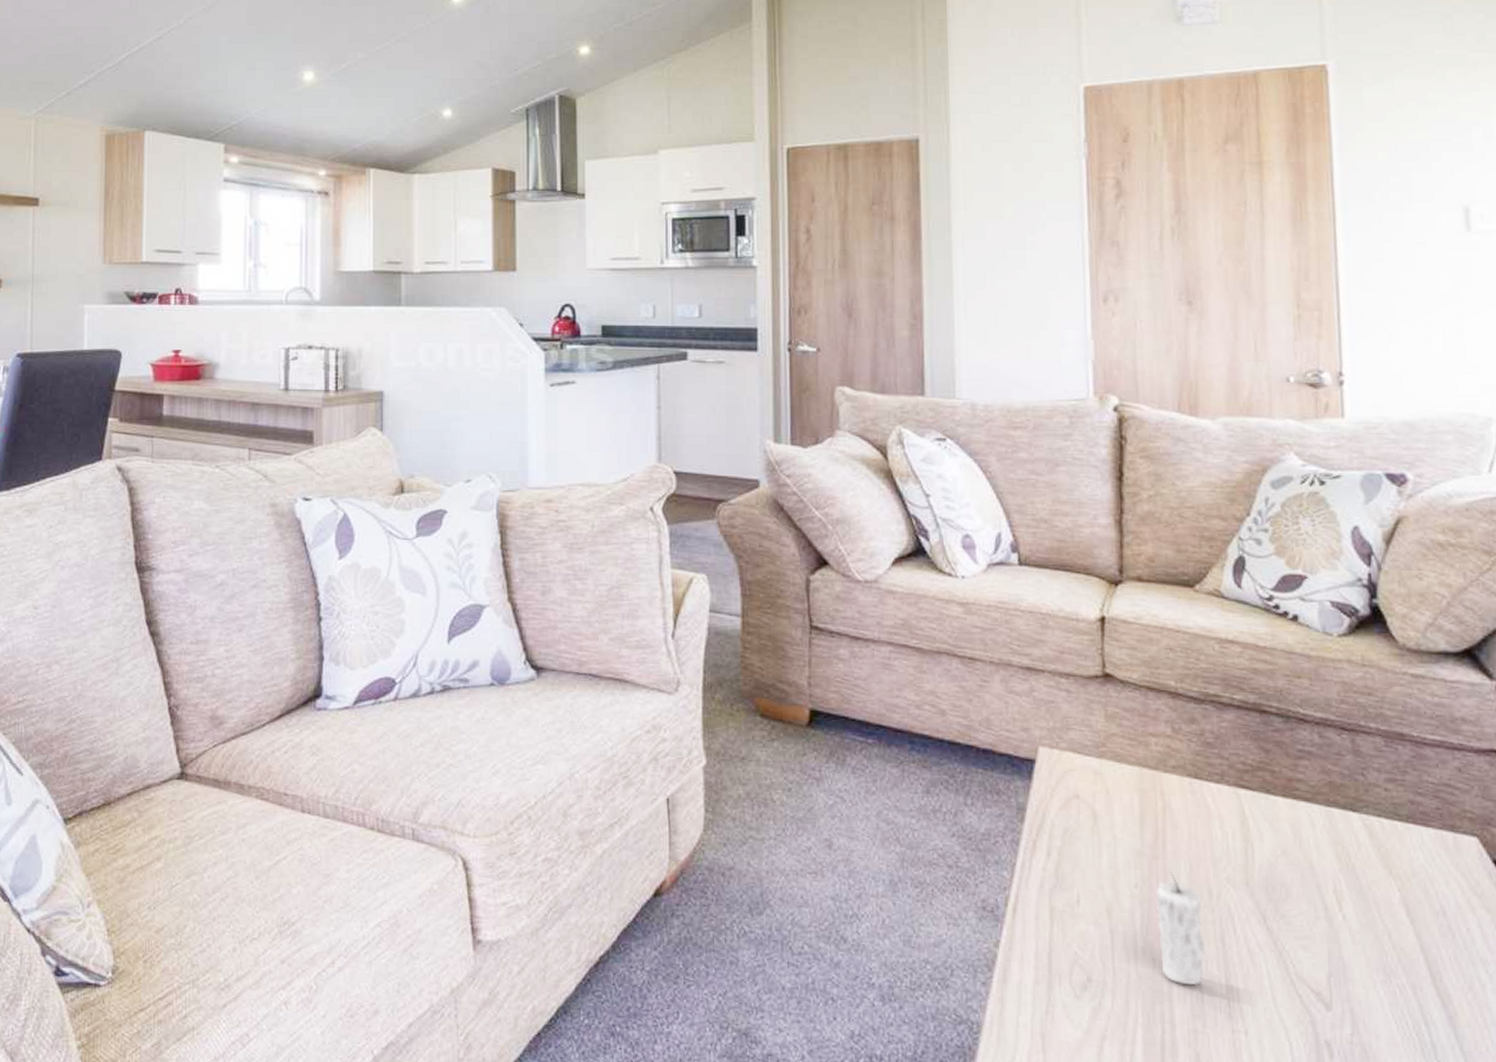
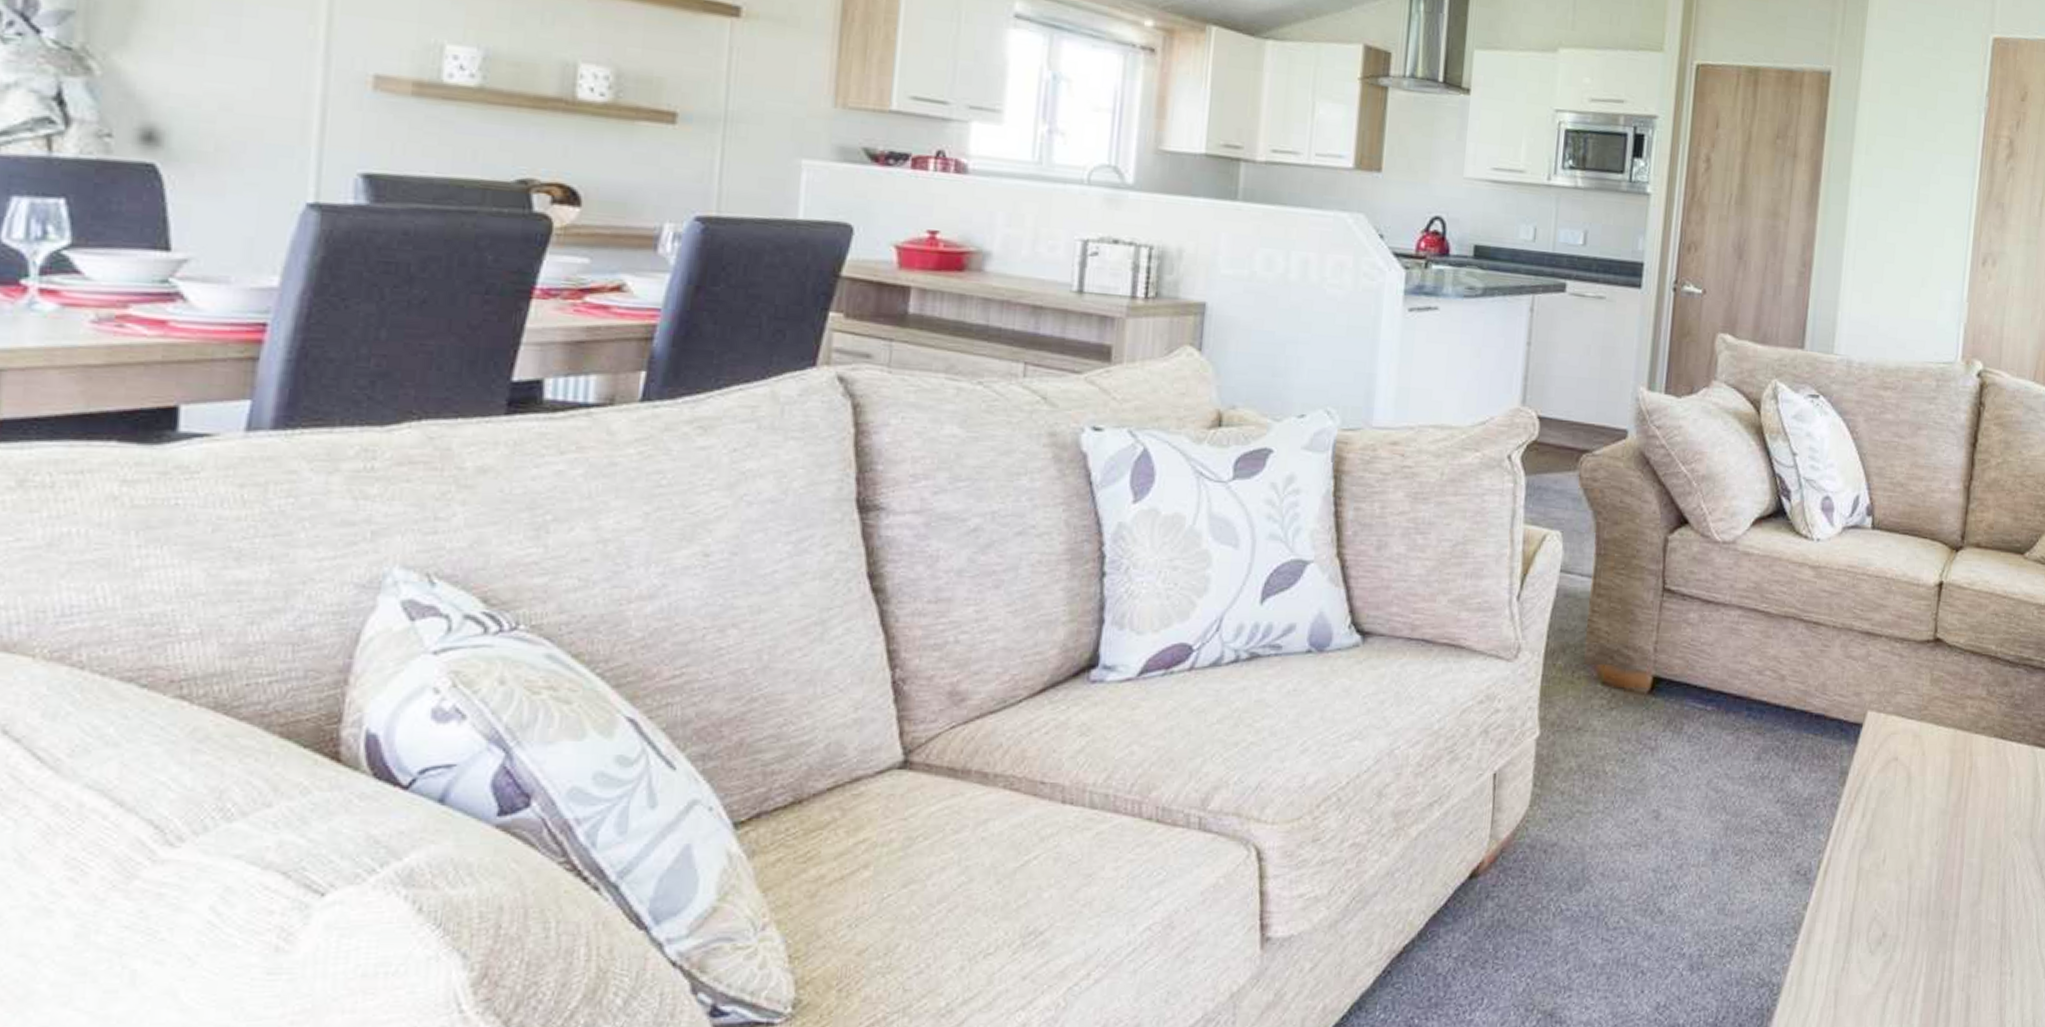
candle: present [1156,872,1206,986] -> none [1949,828,1992,934]

